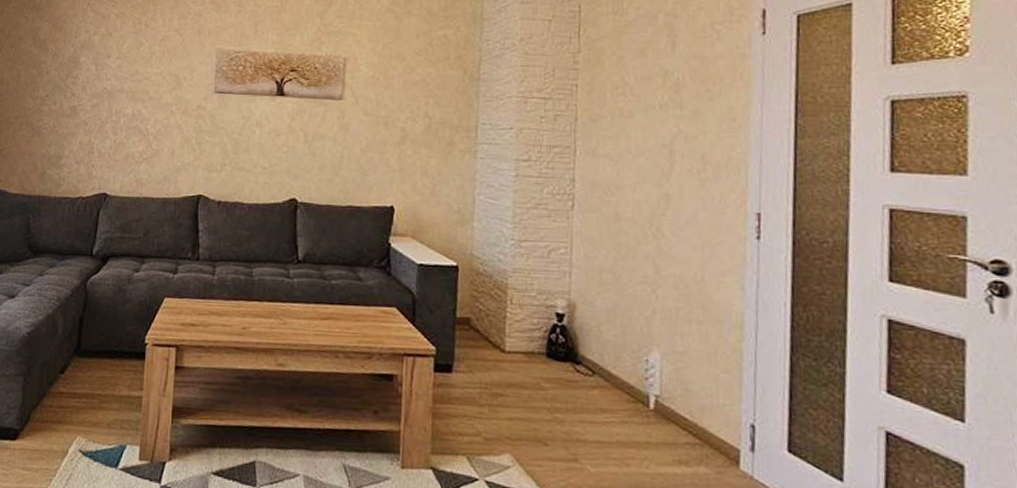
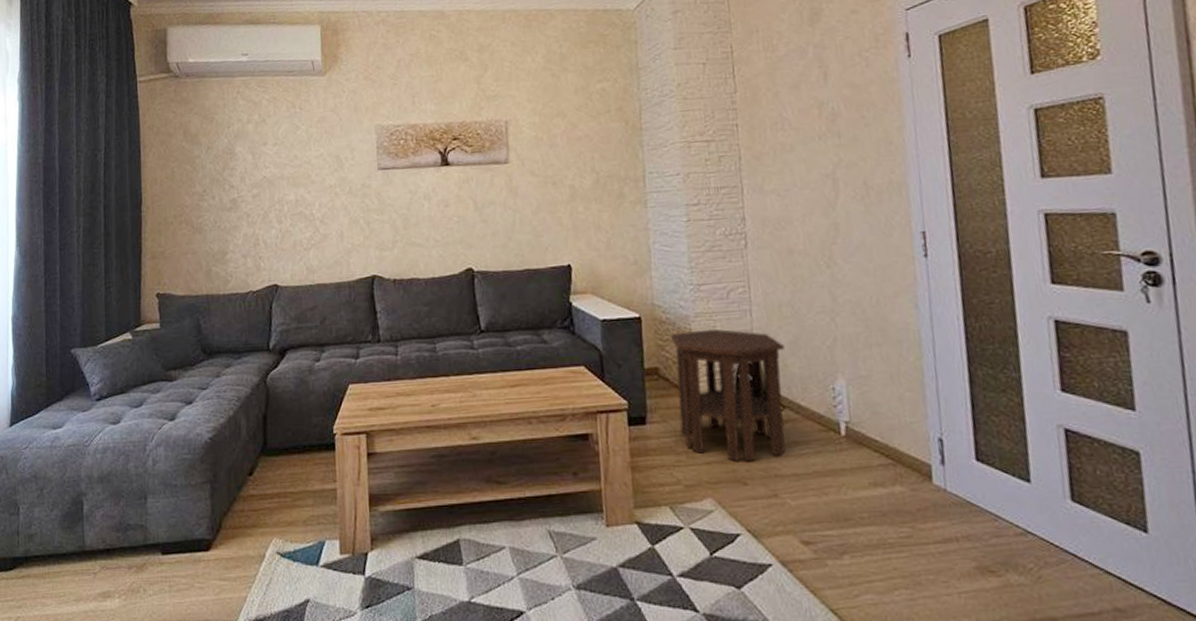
side table: none [485,285,601,423] -> present [670,328,786,462]

